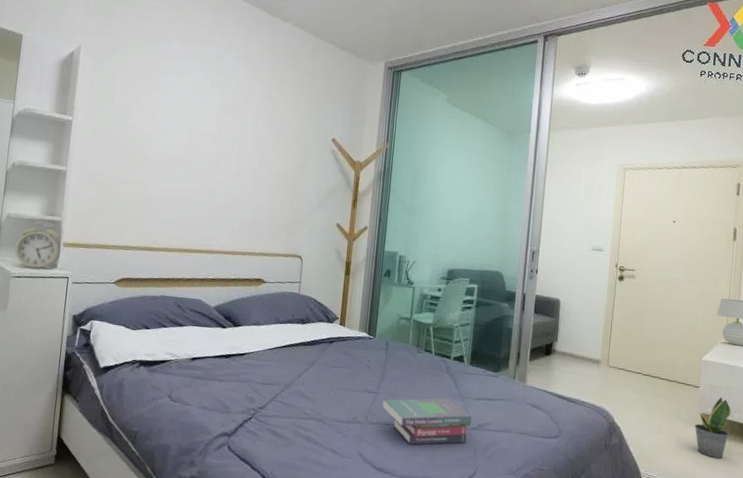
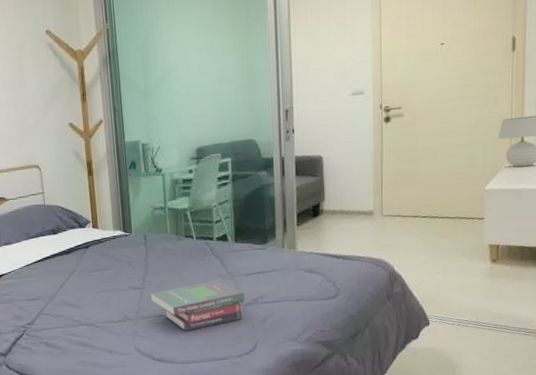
potted plant: present [694,396,731,459] -> none [481,224,521,287]

